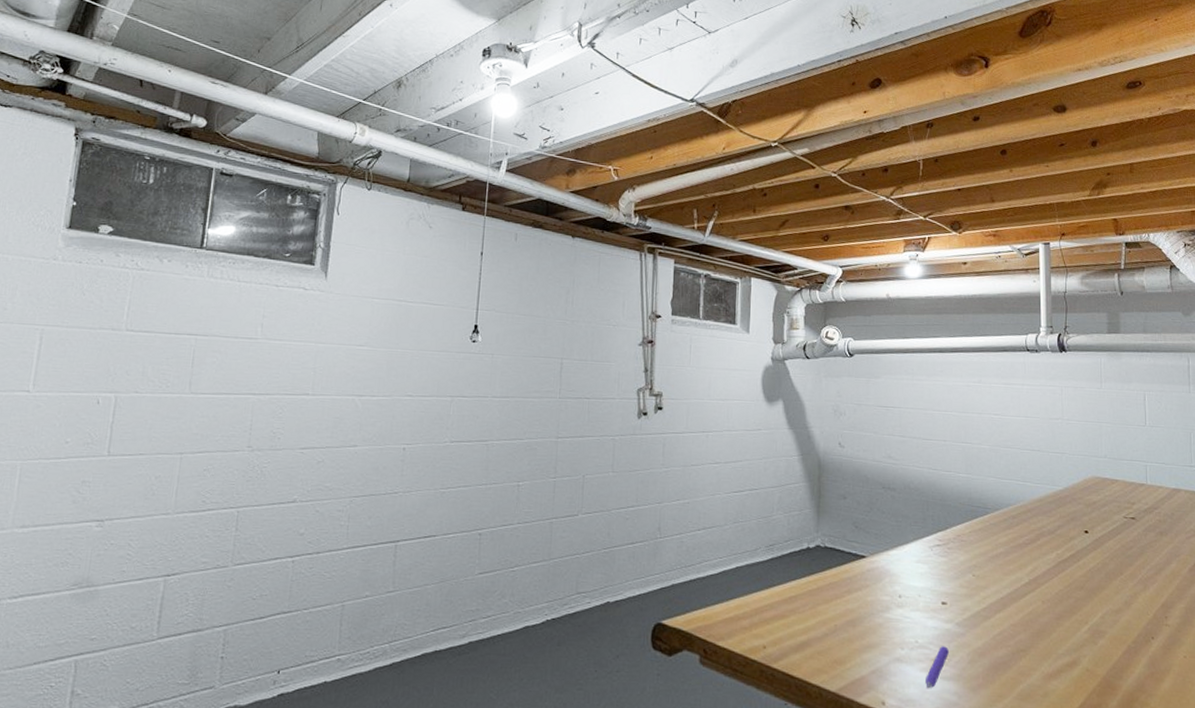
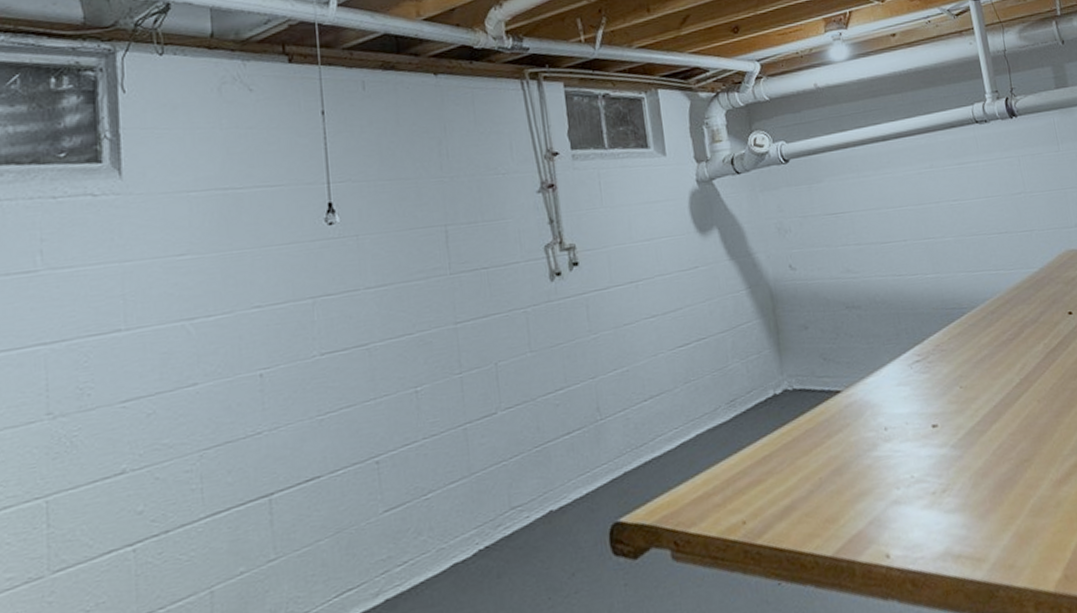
pen: present [926,646,949,689] -> none [929,474,949,528]

